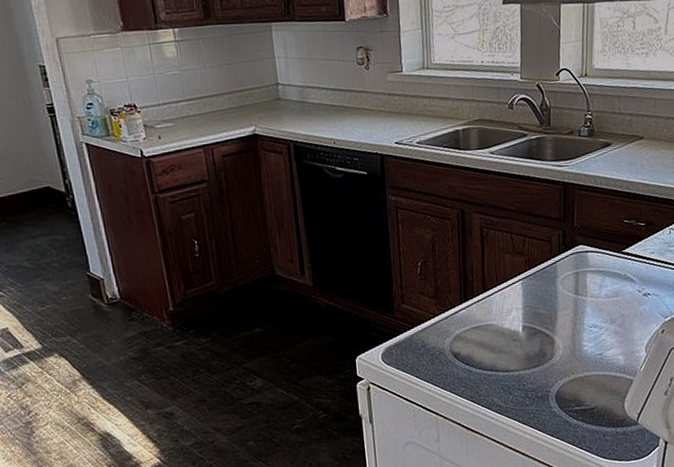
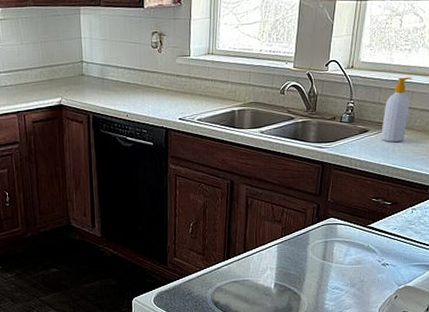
soap bottle: none [625,82,654,156] -> present [381,77,412,142]

